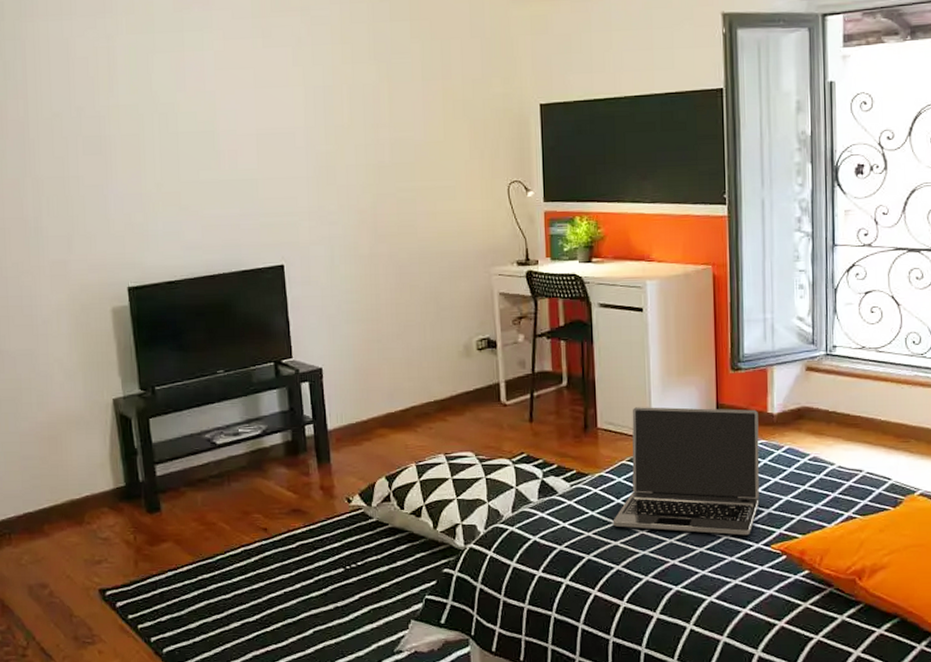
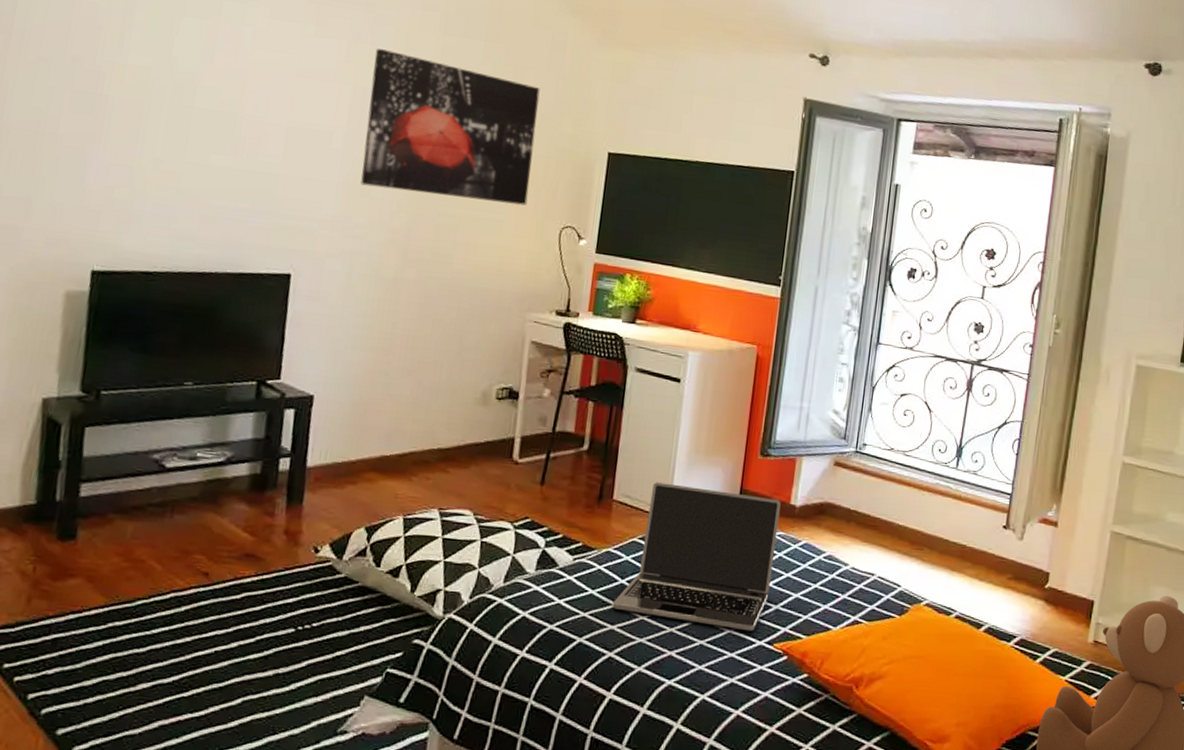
wall art: none [317,47,474,176] -> present [360,49,540,206]

